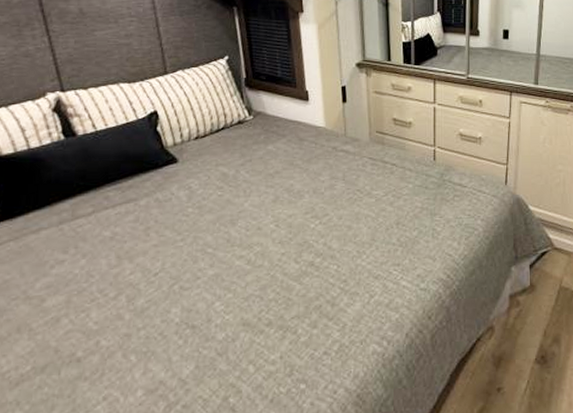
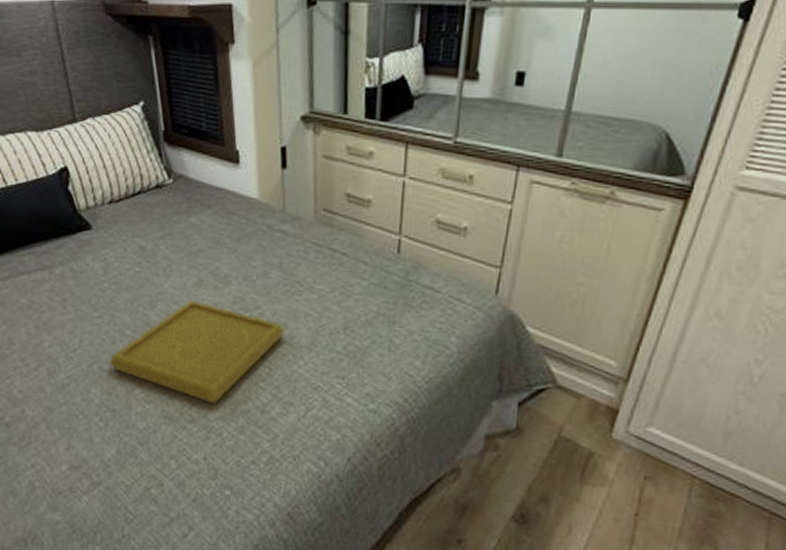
serving tray: none [190,215,349,305] -> present [109,300,284,404]

